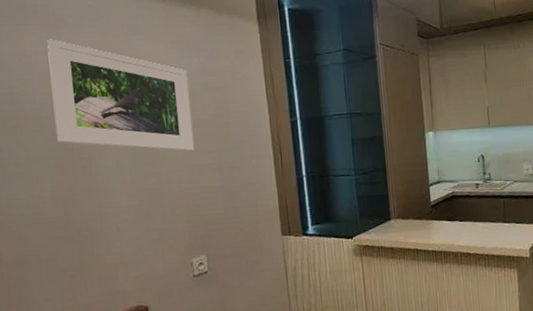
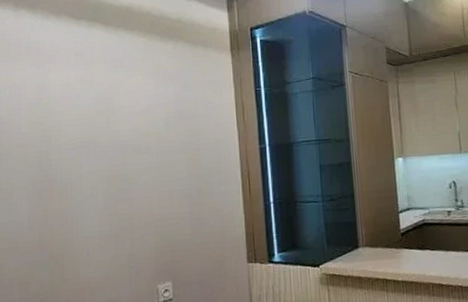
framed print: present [47,39,195,151] -> none [36,72,166,177]

